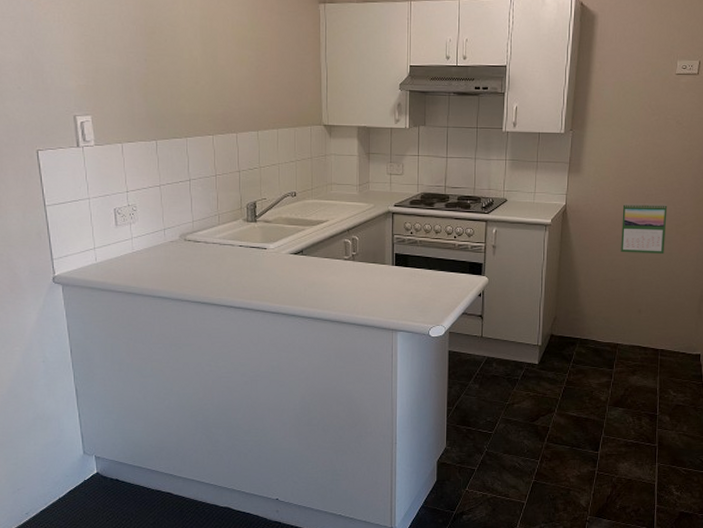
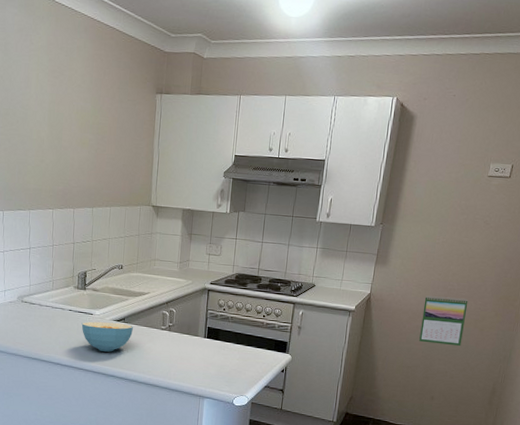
cereal bowl: none [254,257,313,289] -> present [81,321,133,352]

